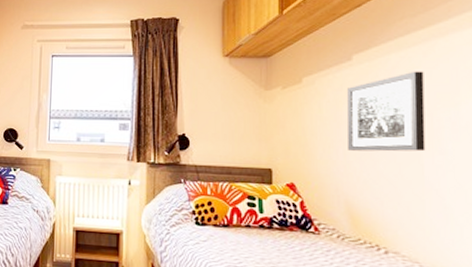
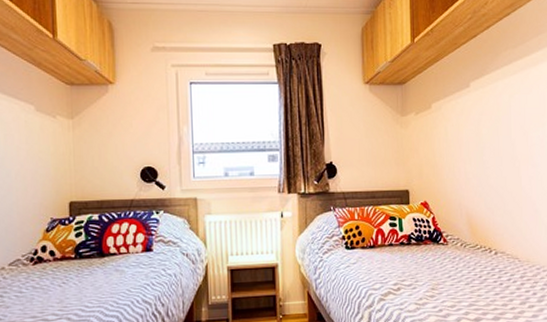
wall art: present [347,71,426,152] -> none [467,96,523,169]

